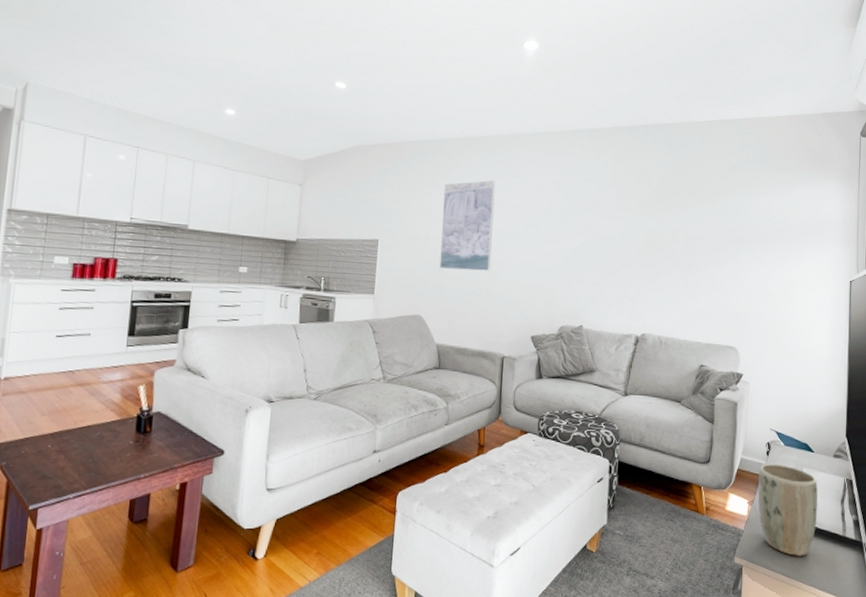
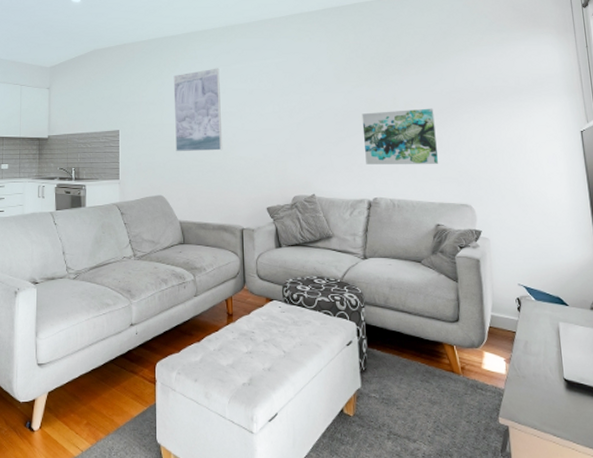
wall art: none [638,244,712,304] -> present [362,108,439,165]
plant pot: present [757,463,818,556] -> none [512,319,583,415]

